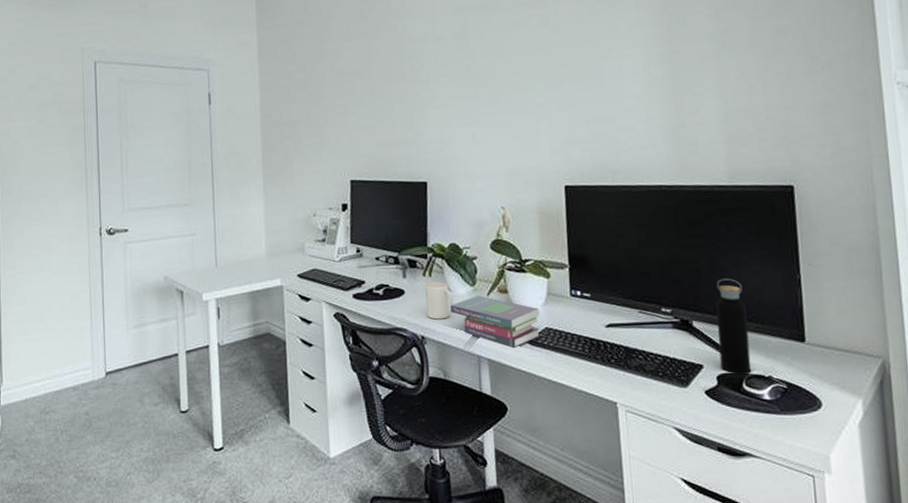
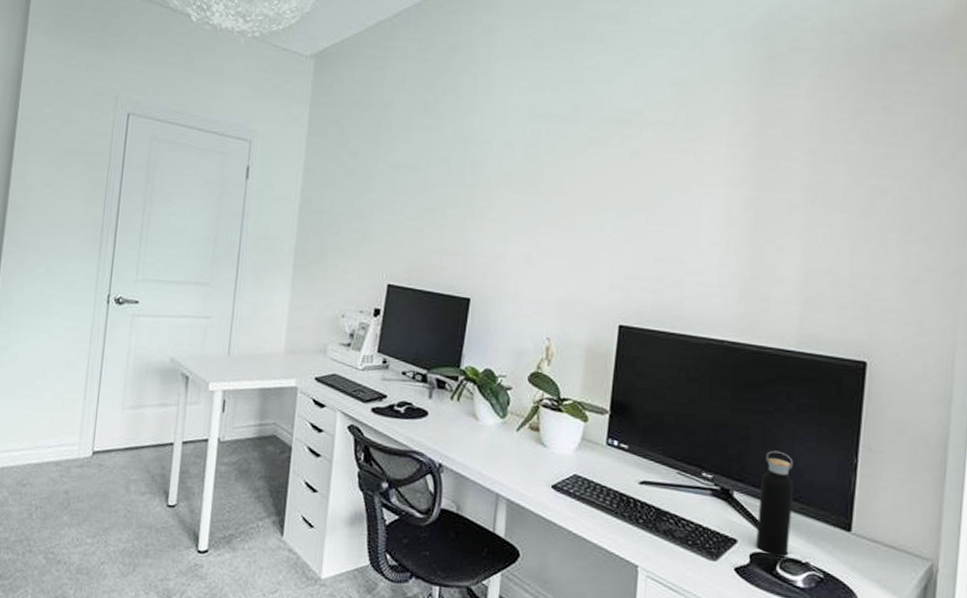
mug: present [425,282,454,320] -> none [448,407,480,449]
books: present [450,295,540,349] -> none [475,429,570,492]

